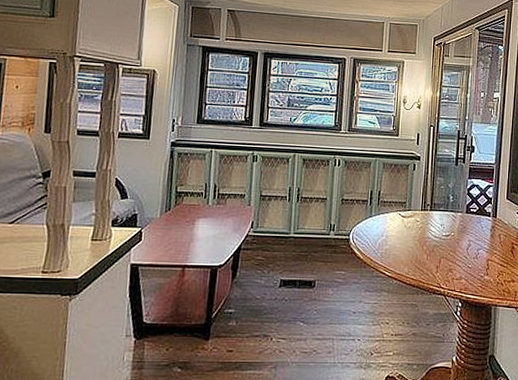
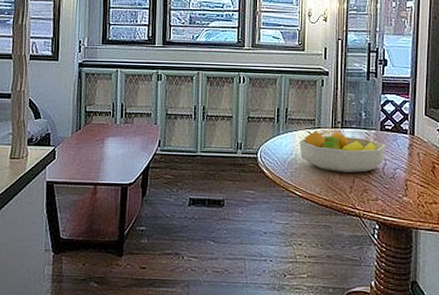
fruit bowl: none [390,213,470,254] -> present [299,130,385,173]

